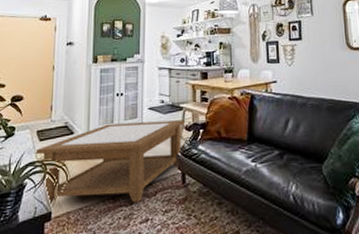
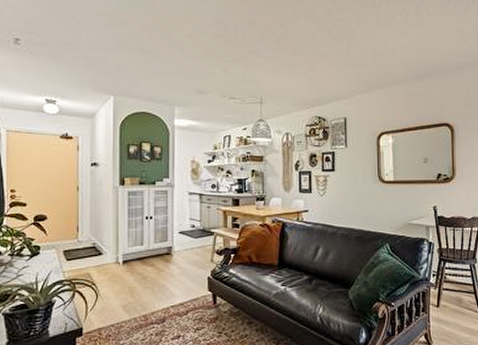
coffee table: present [35,120,186,206] -> none [63,244,217,322]

